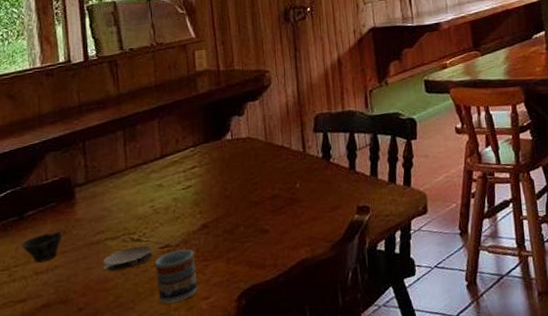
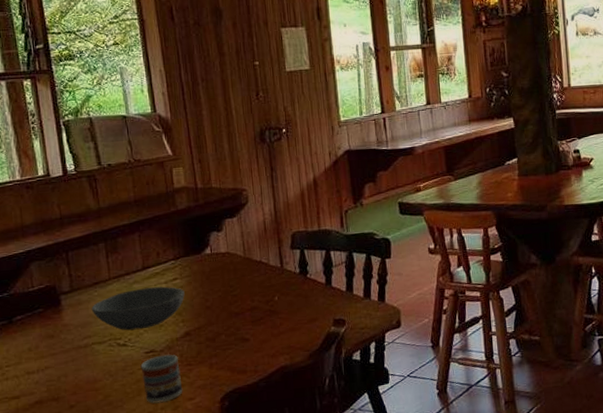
cup: present [22,231,64,263] -> none [12,335,52,364]
coaster: present [103,245,153,271] -> none [91,350,139,373]
bowl: none [106,175,203,225] -> present [91,286,185,331]

